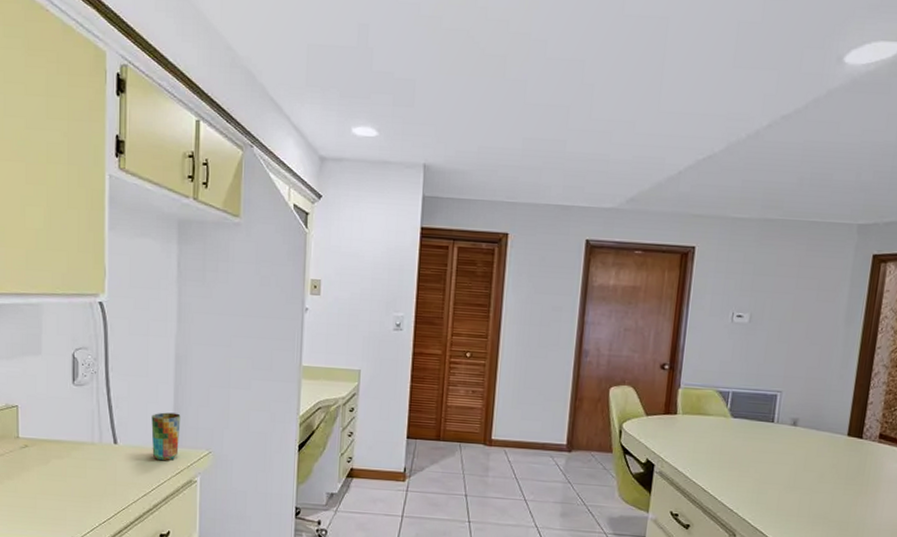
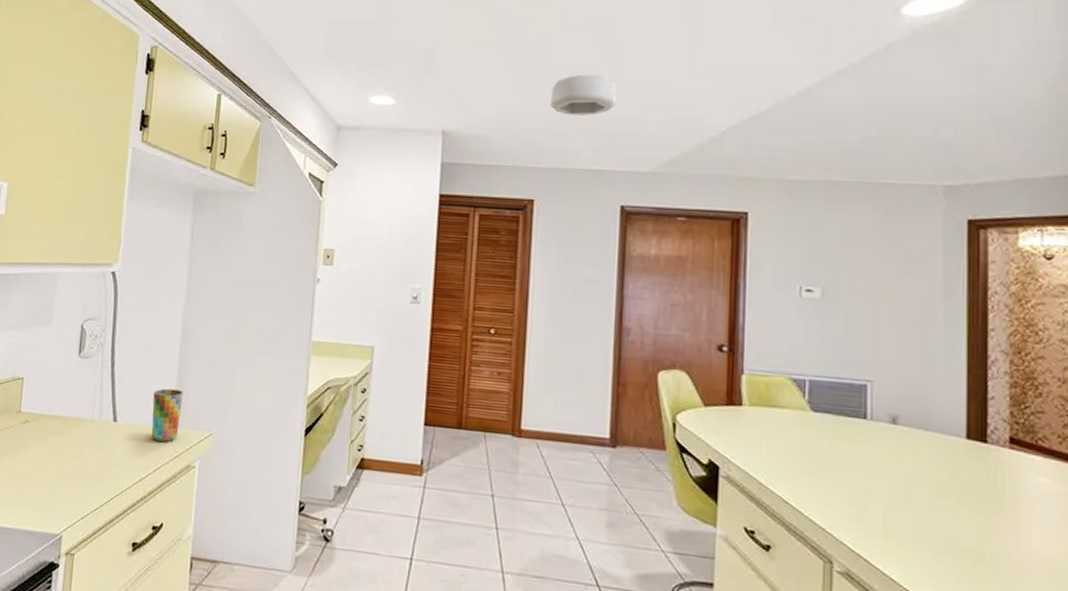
ceiling light: none [526,110,588,153] -> present [550,74,617,116]

